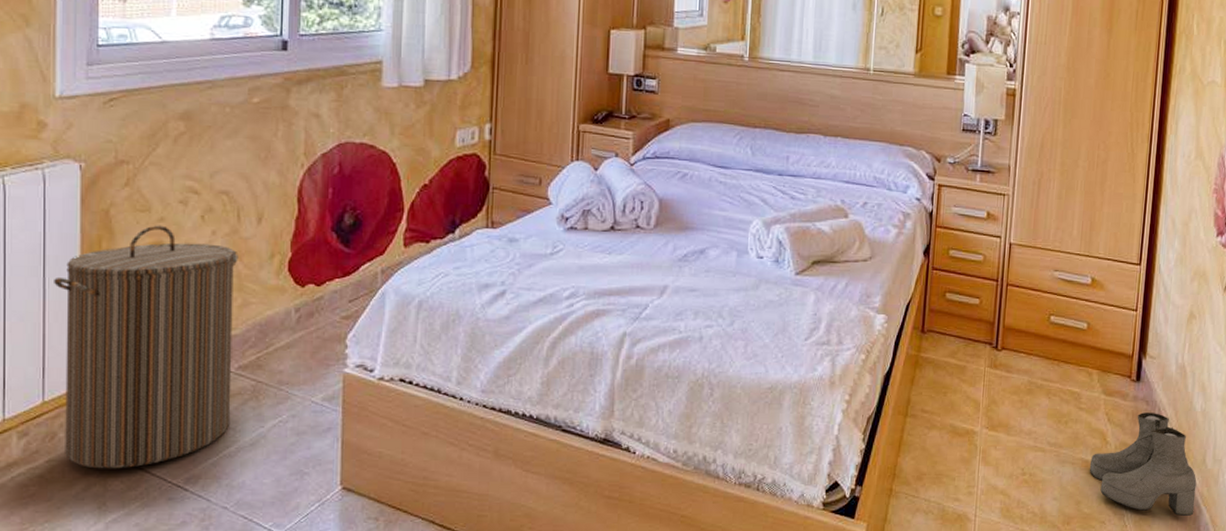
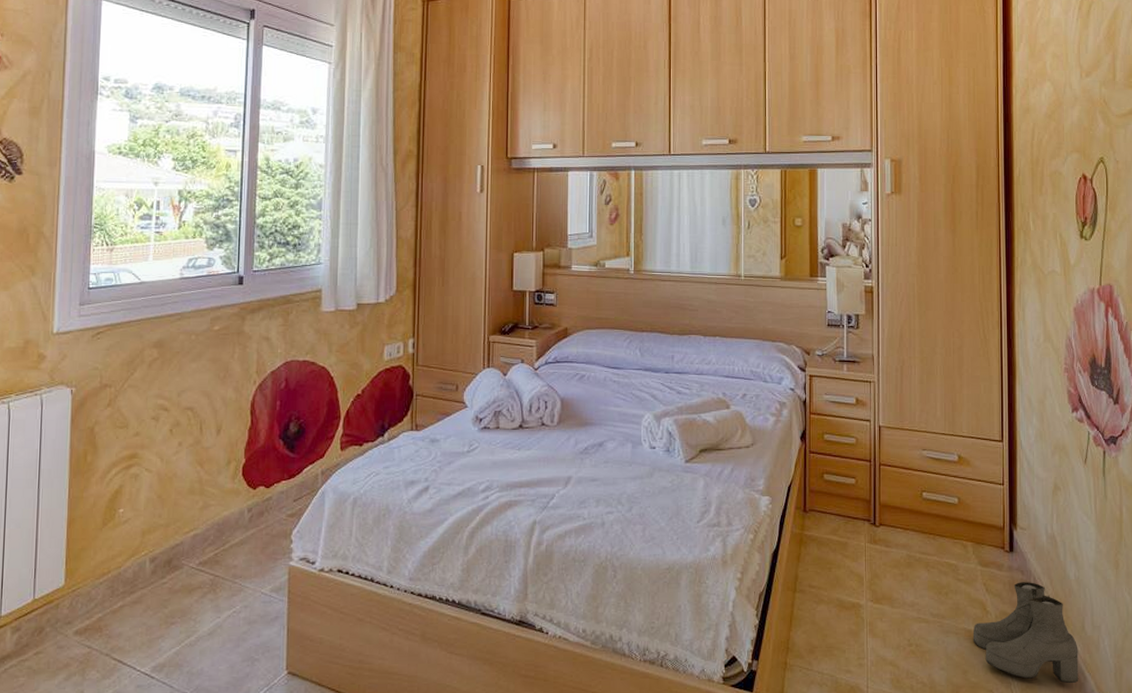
laundry hamper: present [54,225,239,469] -> none [46,439,201,660]

